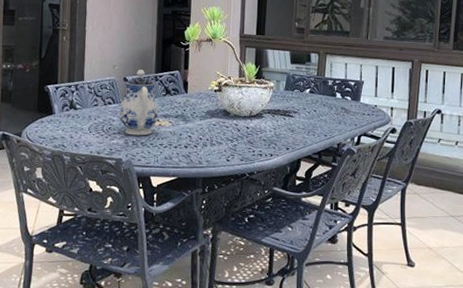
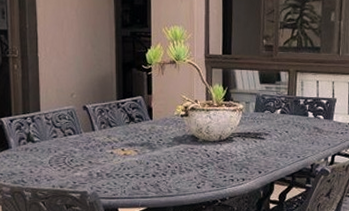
teapot: present [119,69,159,136] -> none [81,96,124,167]

